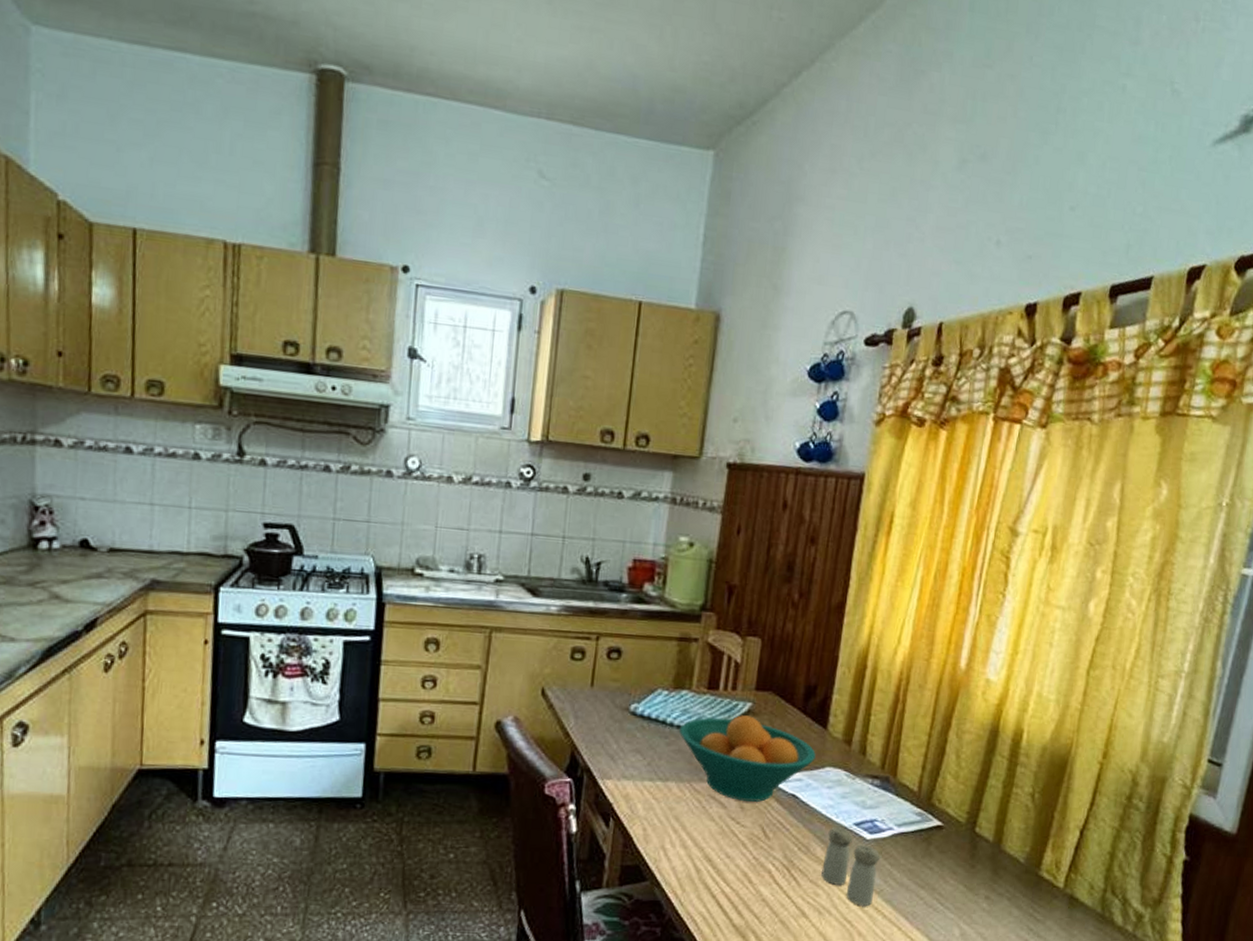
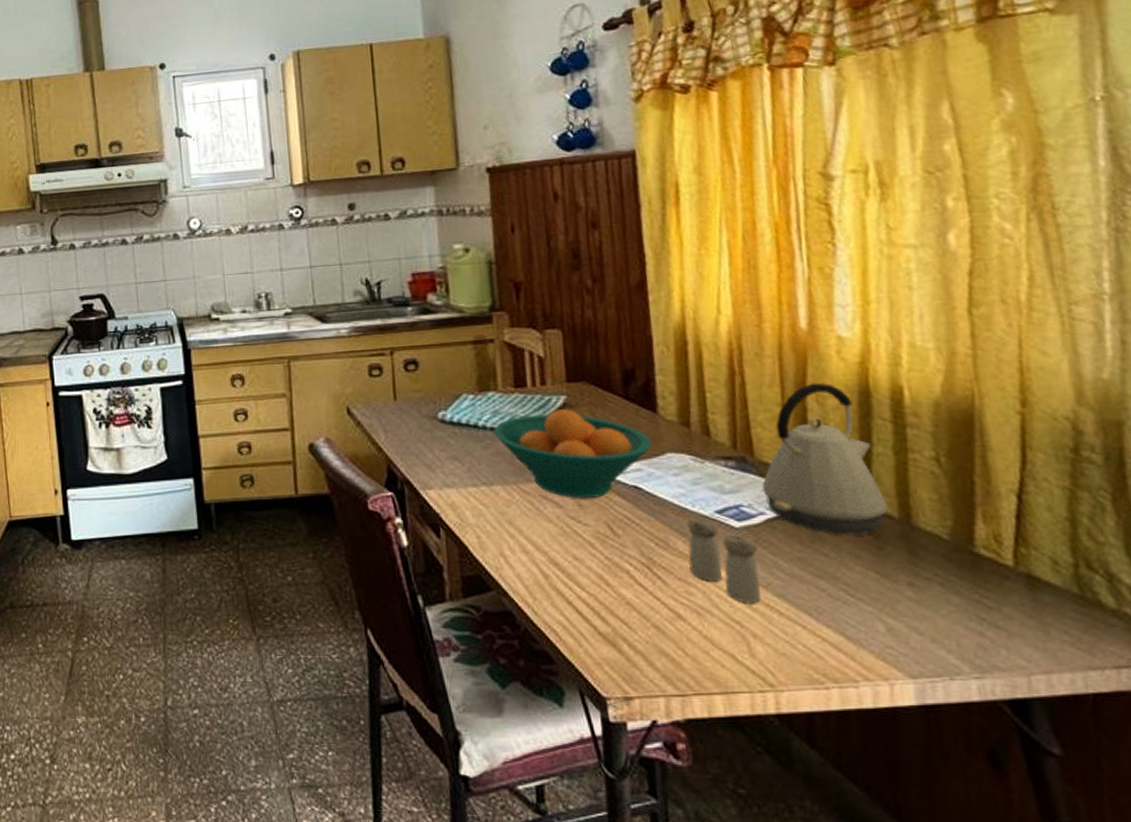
kettle: none [895,717,989,854] -> present [761,382,888,535]

